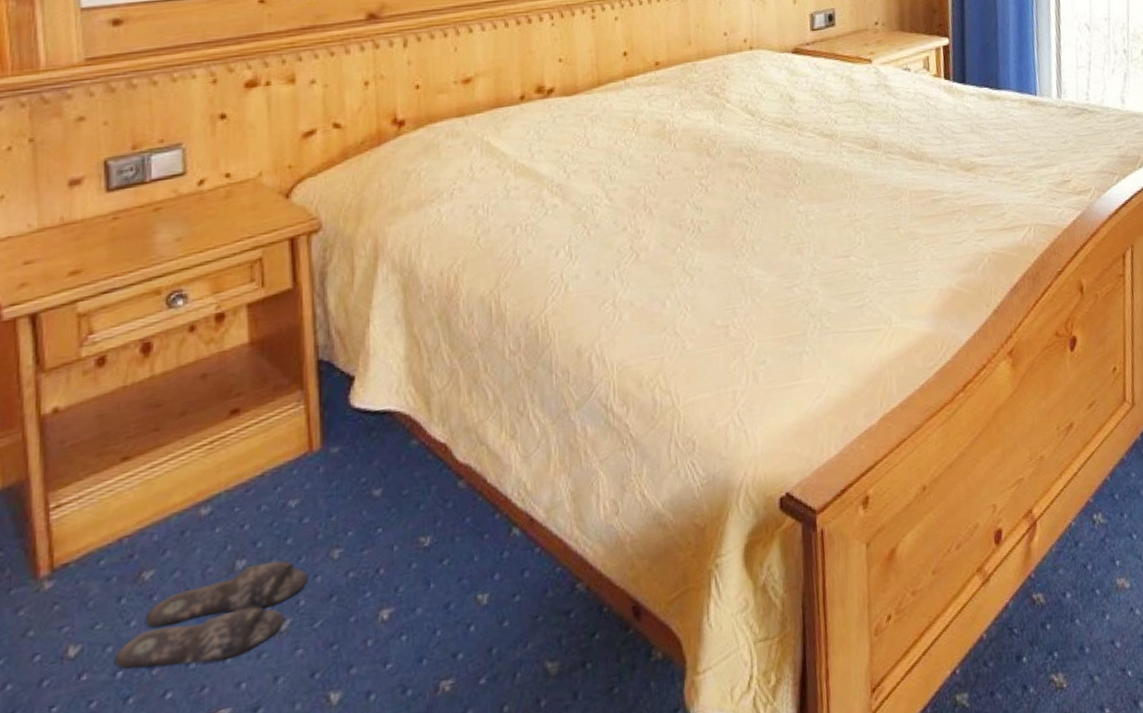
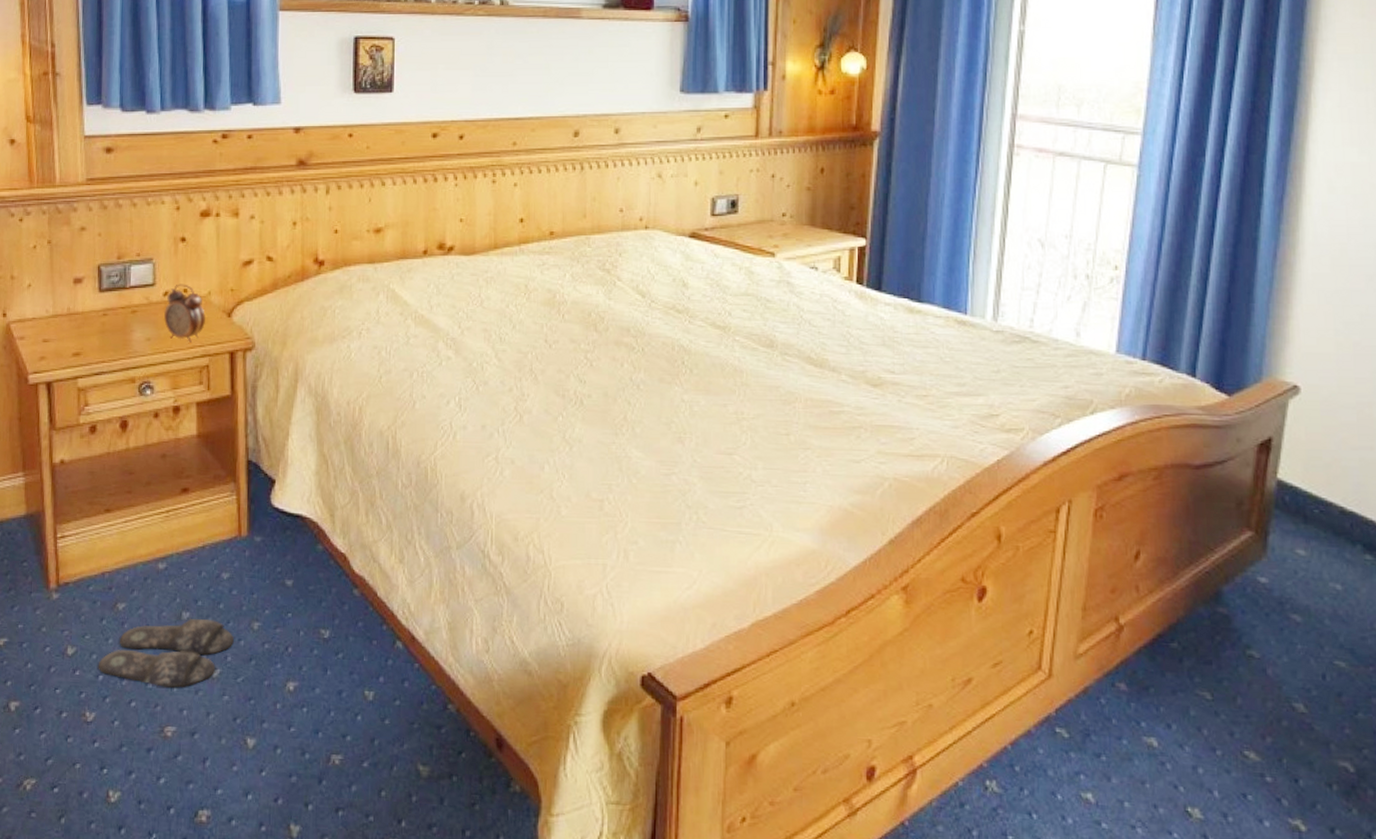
alarm clock: none [198,167,255,235] -> present [163,284,205,343]

